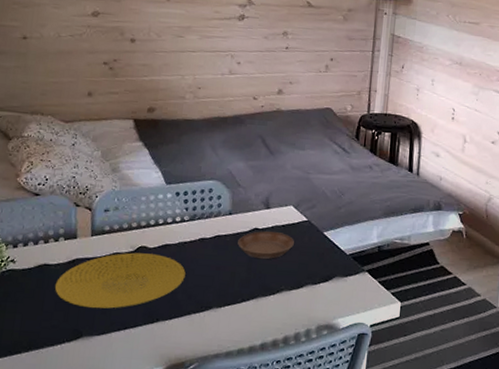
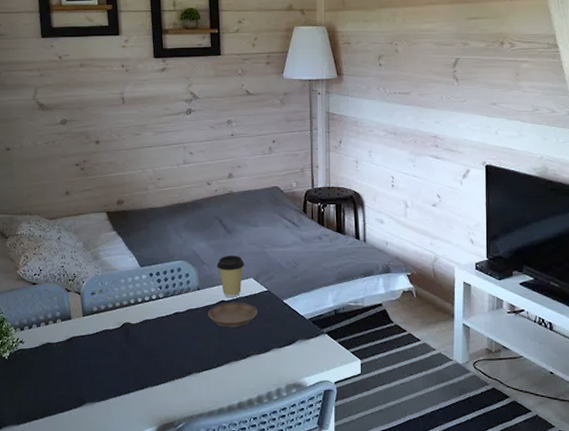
plate: present [54,252,186,309] -> none [58,329,166,378]
coffee cup: none [254,178,286,225] -> present [217,255,245,297]

